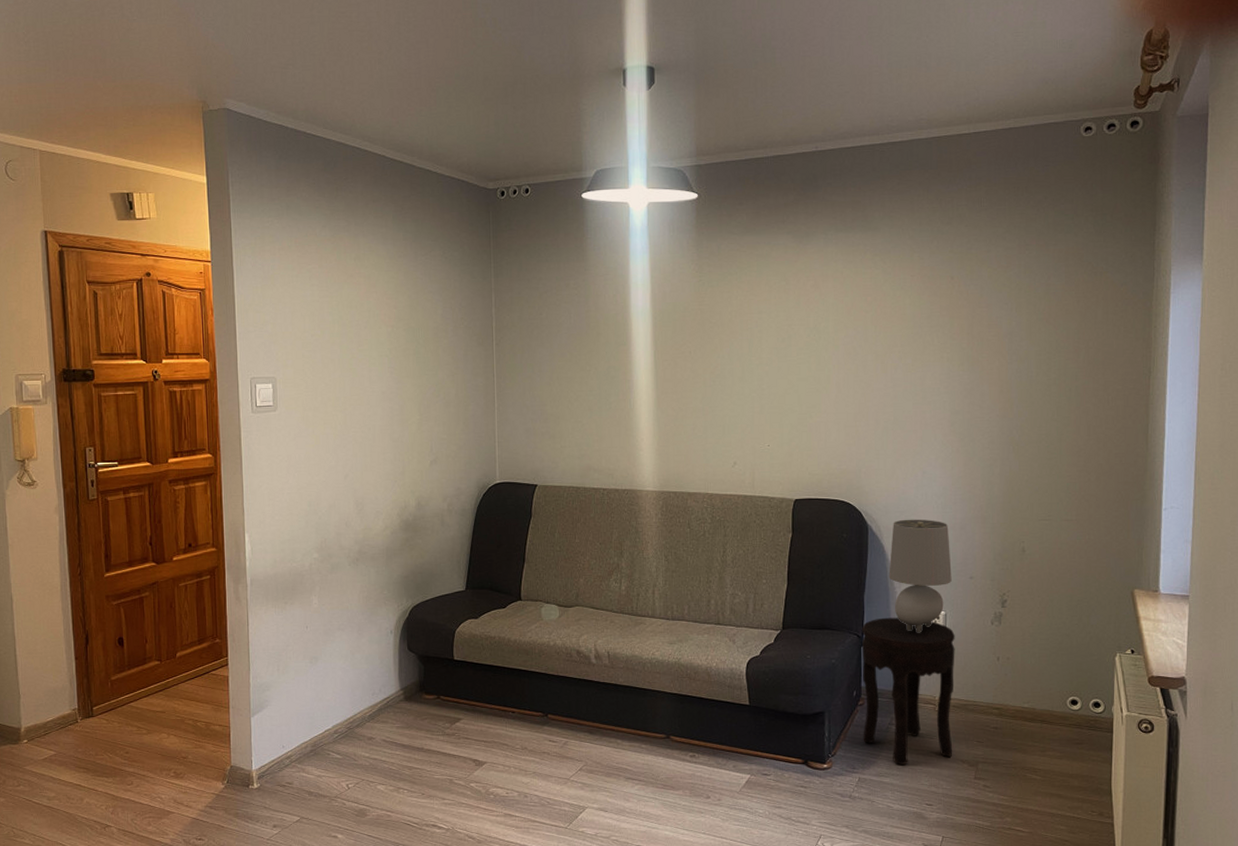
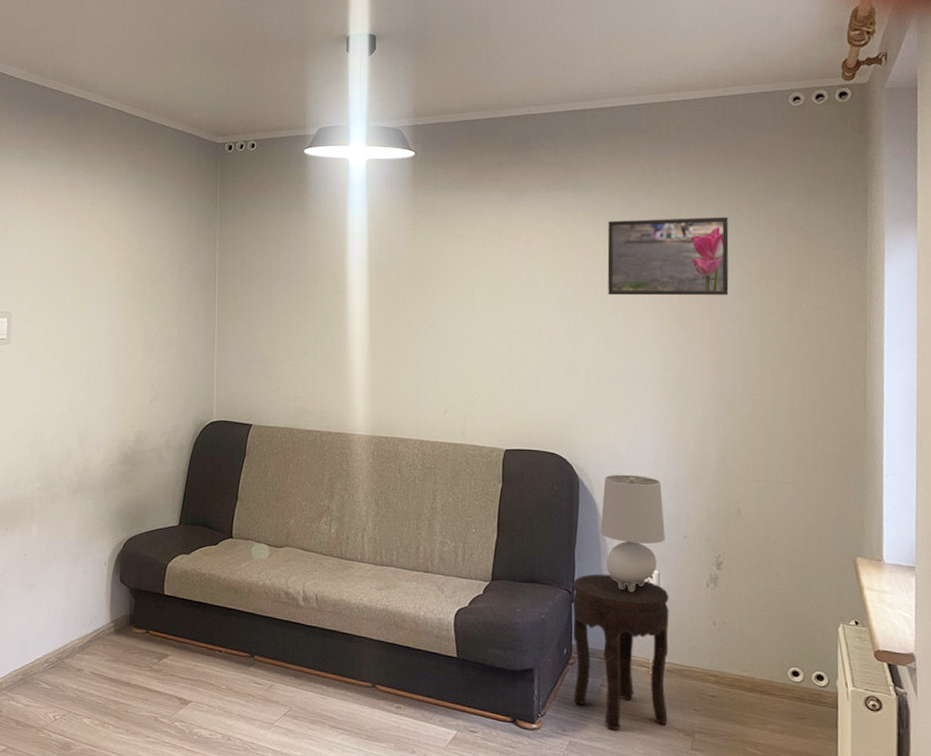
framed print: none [896,254,1018,339] -> present [607,217,729,296]

